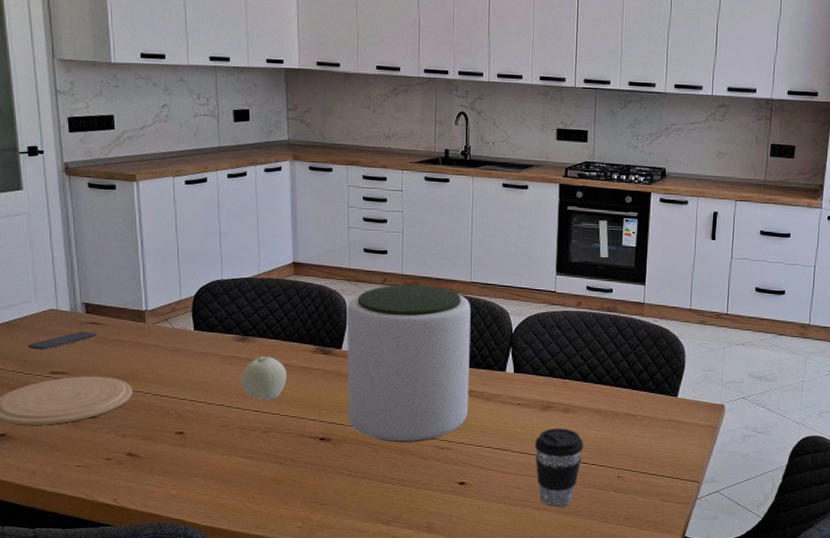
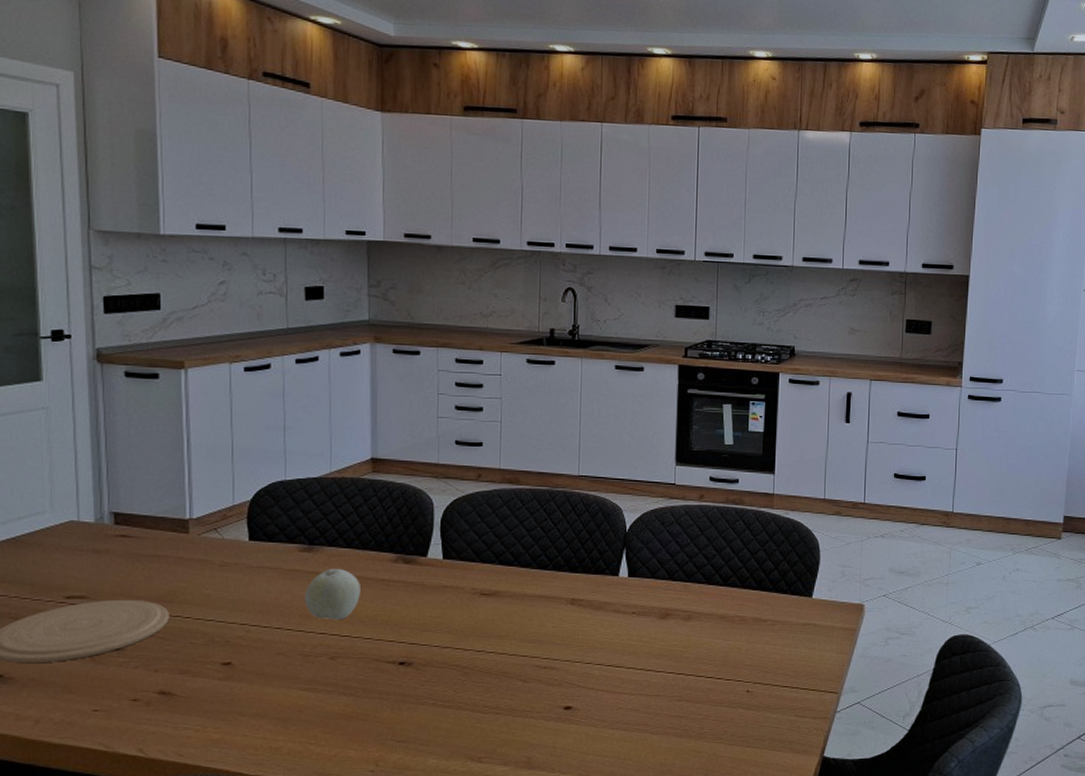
smartphone: present [28,331,97,350] -> none [39,546,128,570]
plant pot: present [347,284,471,443] -> none [433,480,579,664]
coffee cup: present [534,428,584,508] -> none [651,638,708,731]

